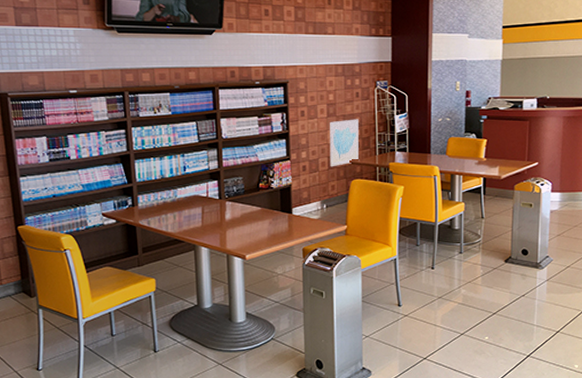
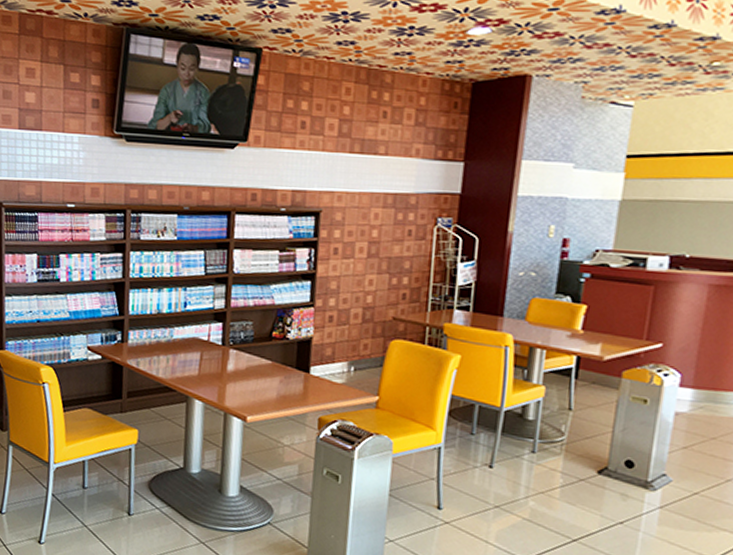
wall art: present [330,119,359,167] -> none [364,263,408,321]

